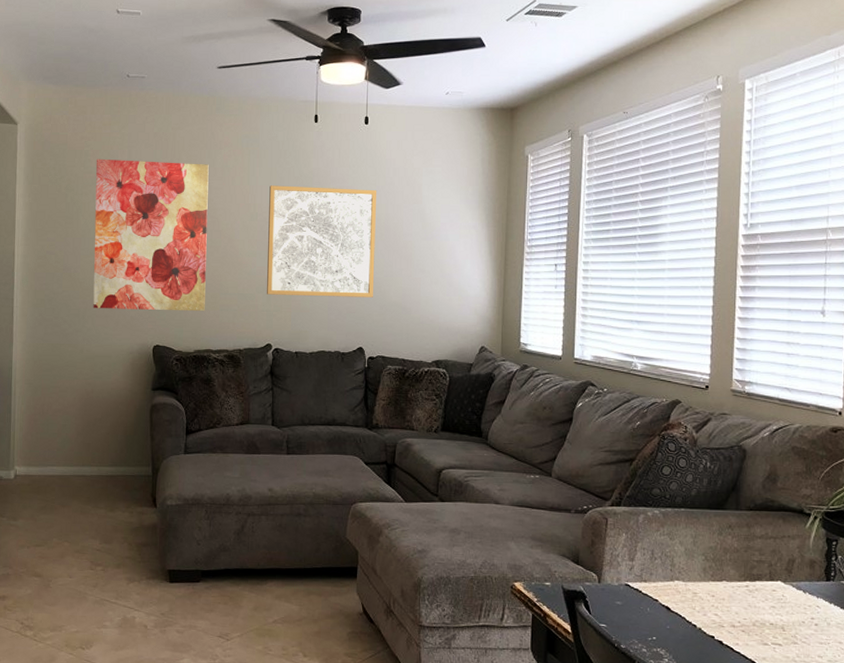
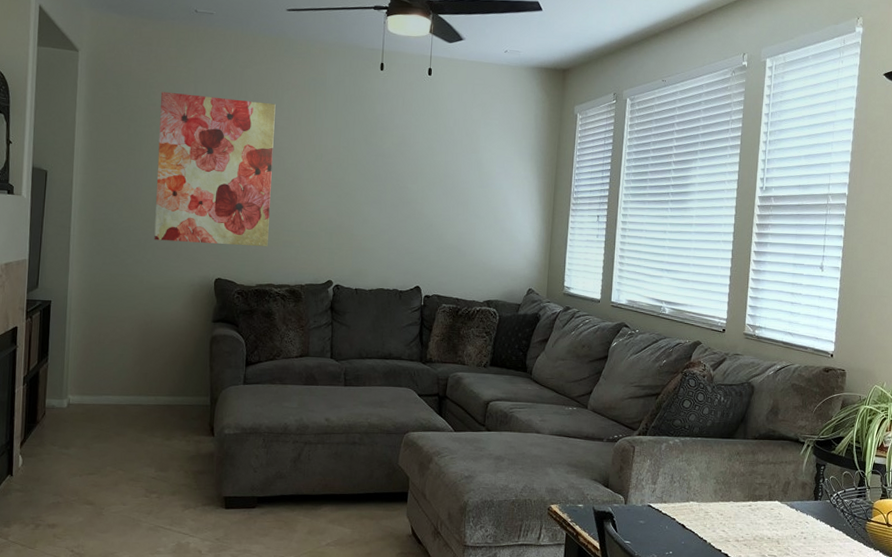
wall art: present [267,185,377,298] -> none [329,128,438,240]

